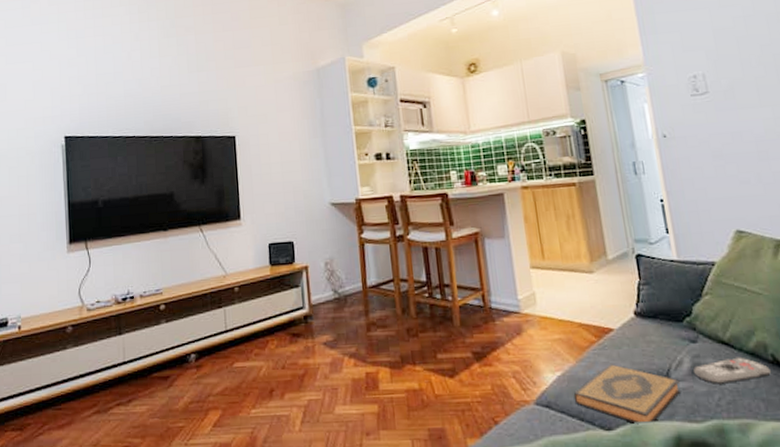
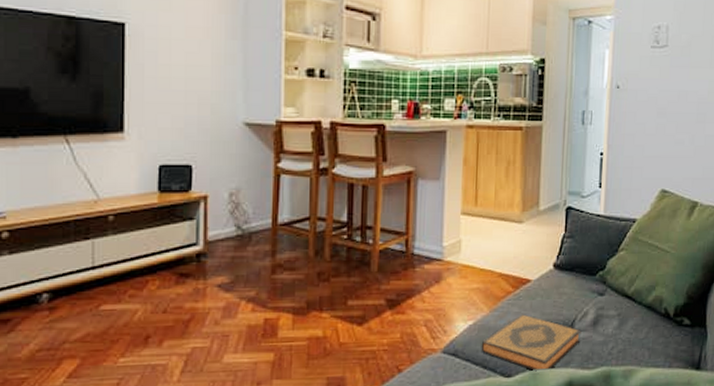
remote control: present [693,357,771,384] -> none [596,309,661,334]

